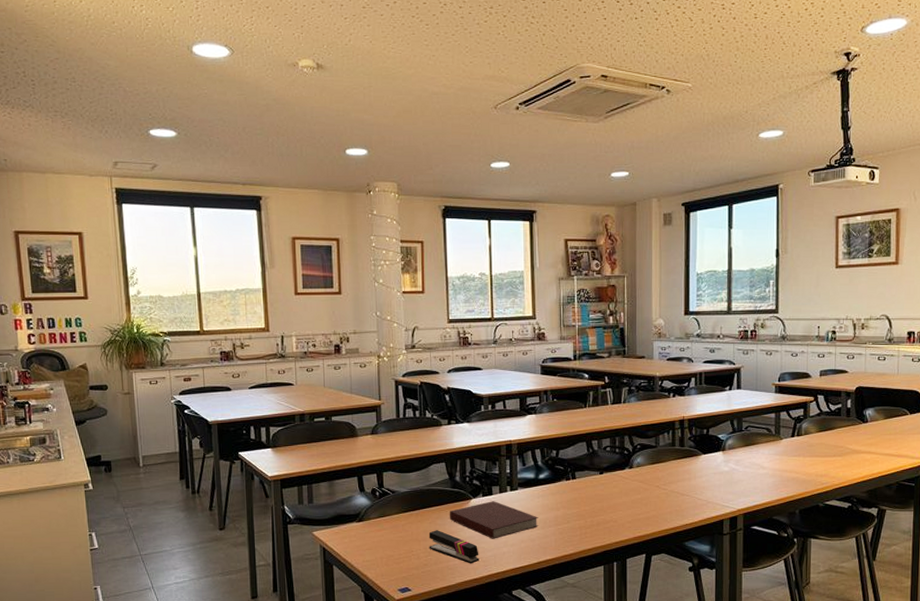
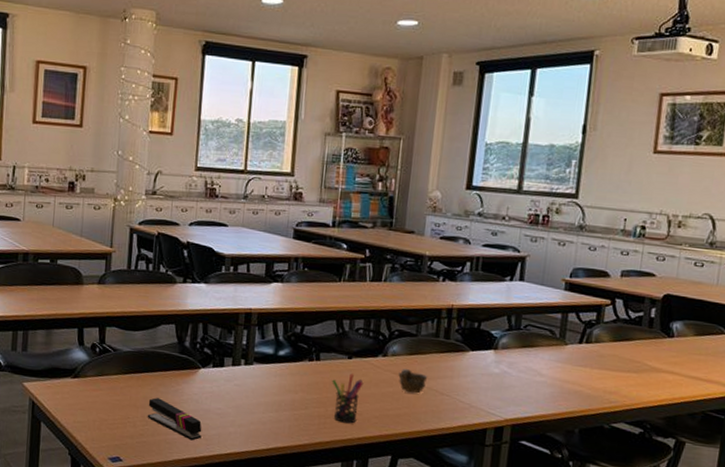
notebook: present [449,501,539,539] -> none [173,373,273,416]
pen holder: none [588,487,615,531] -> present [332,373,364,424]
cup: none [644,477,669,497] -> present [398,369,428,394]

